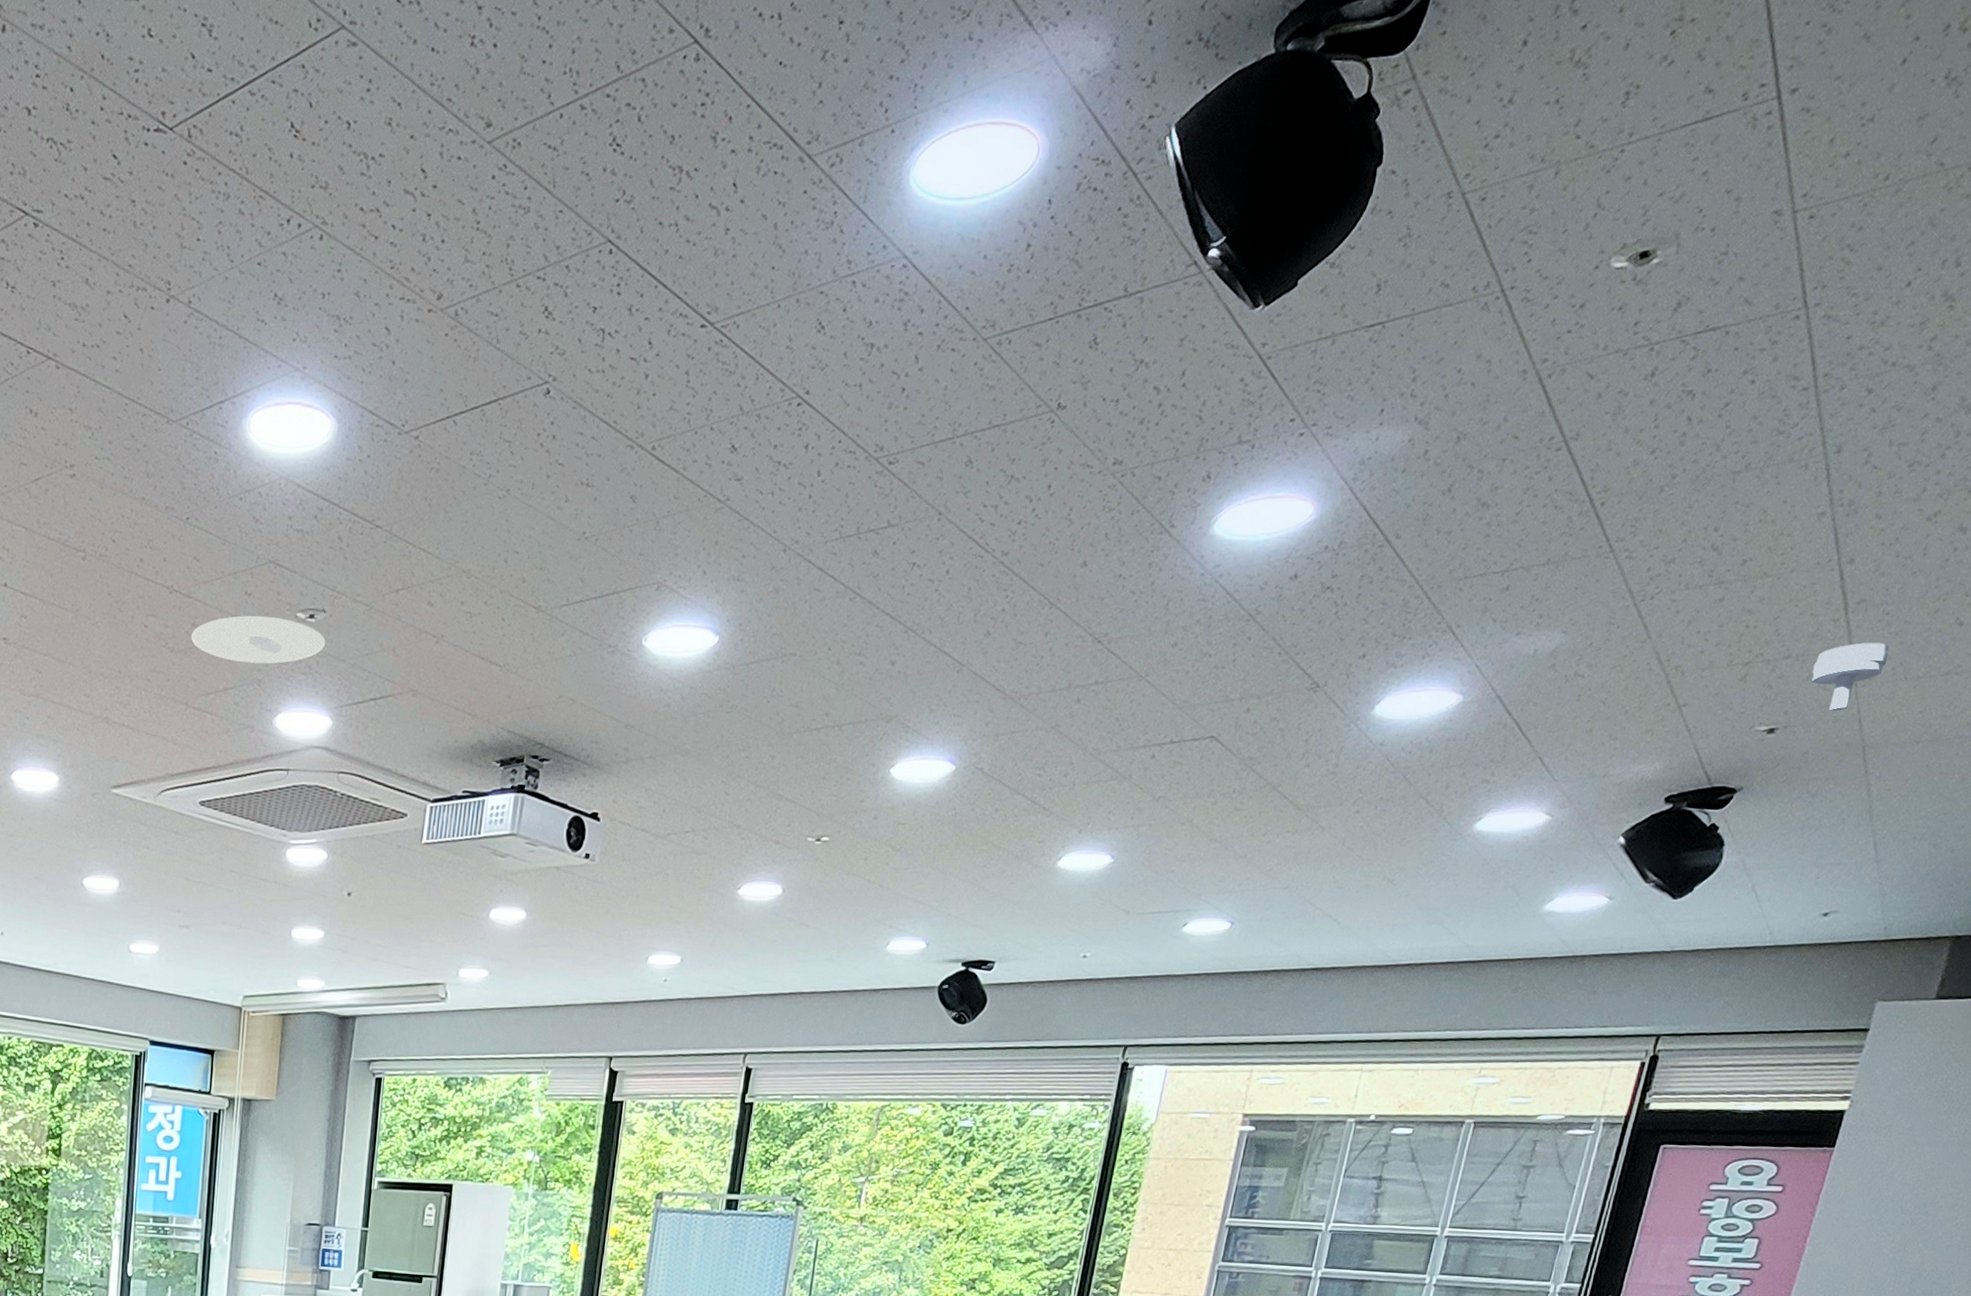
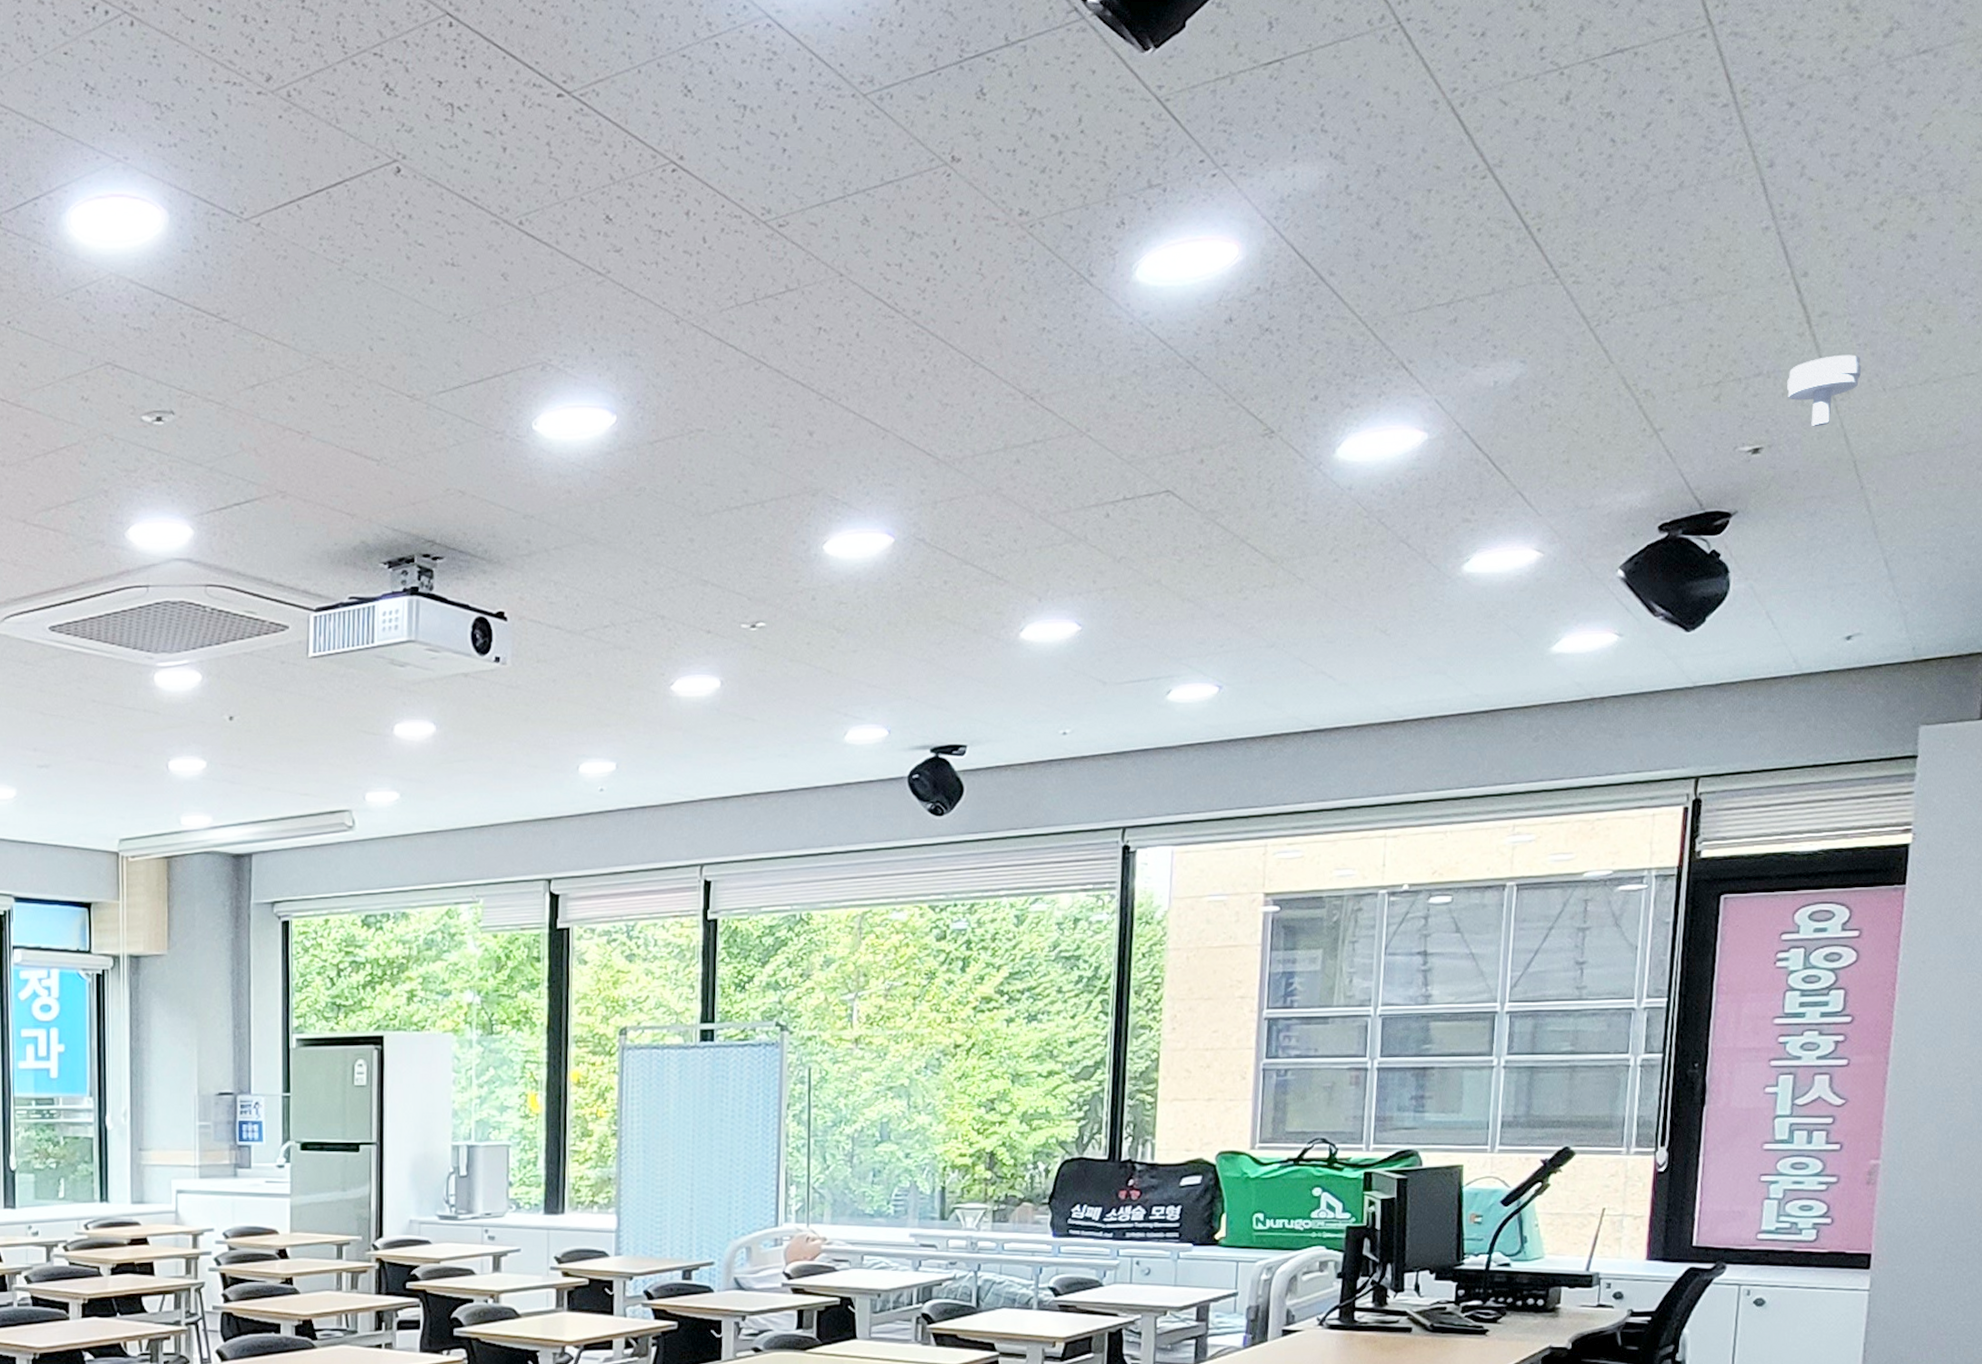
recessed light: present [191,615,325,664] -> none [23,421,177,473]

